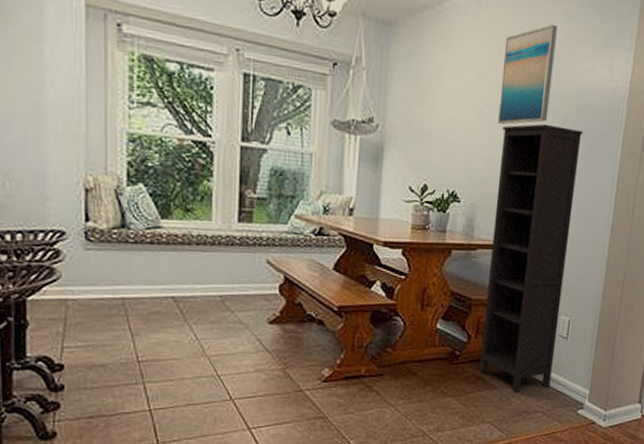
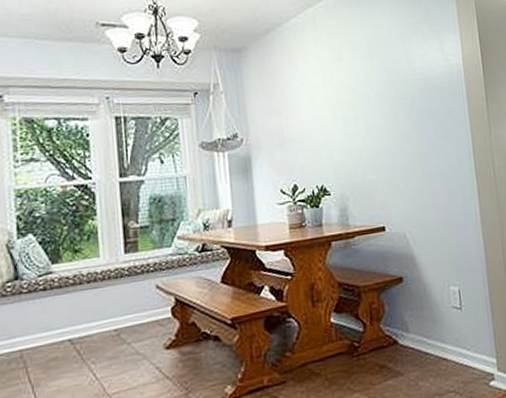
bookcase: present [479,123,584,393] -> none [357,108,456,376]
wall art: present [498,24,557,125] -> none [343,23,396,117]

